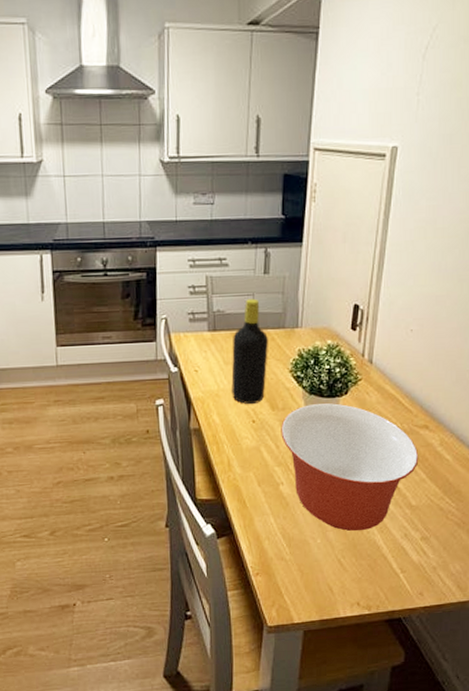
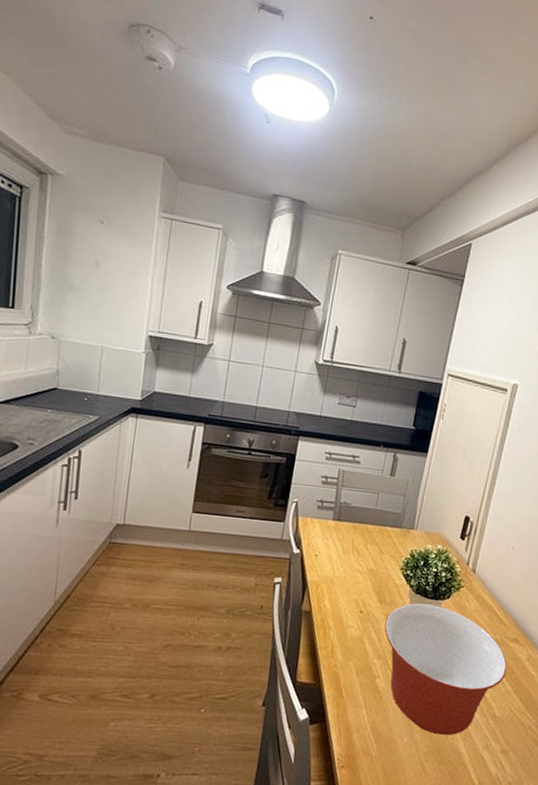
bottle: present [231,298,269,405] -> none [345,496,387,596]

